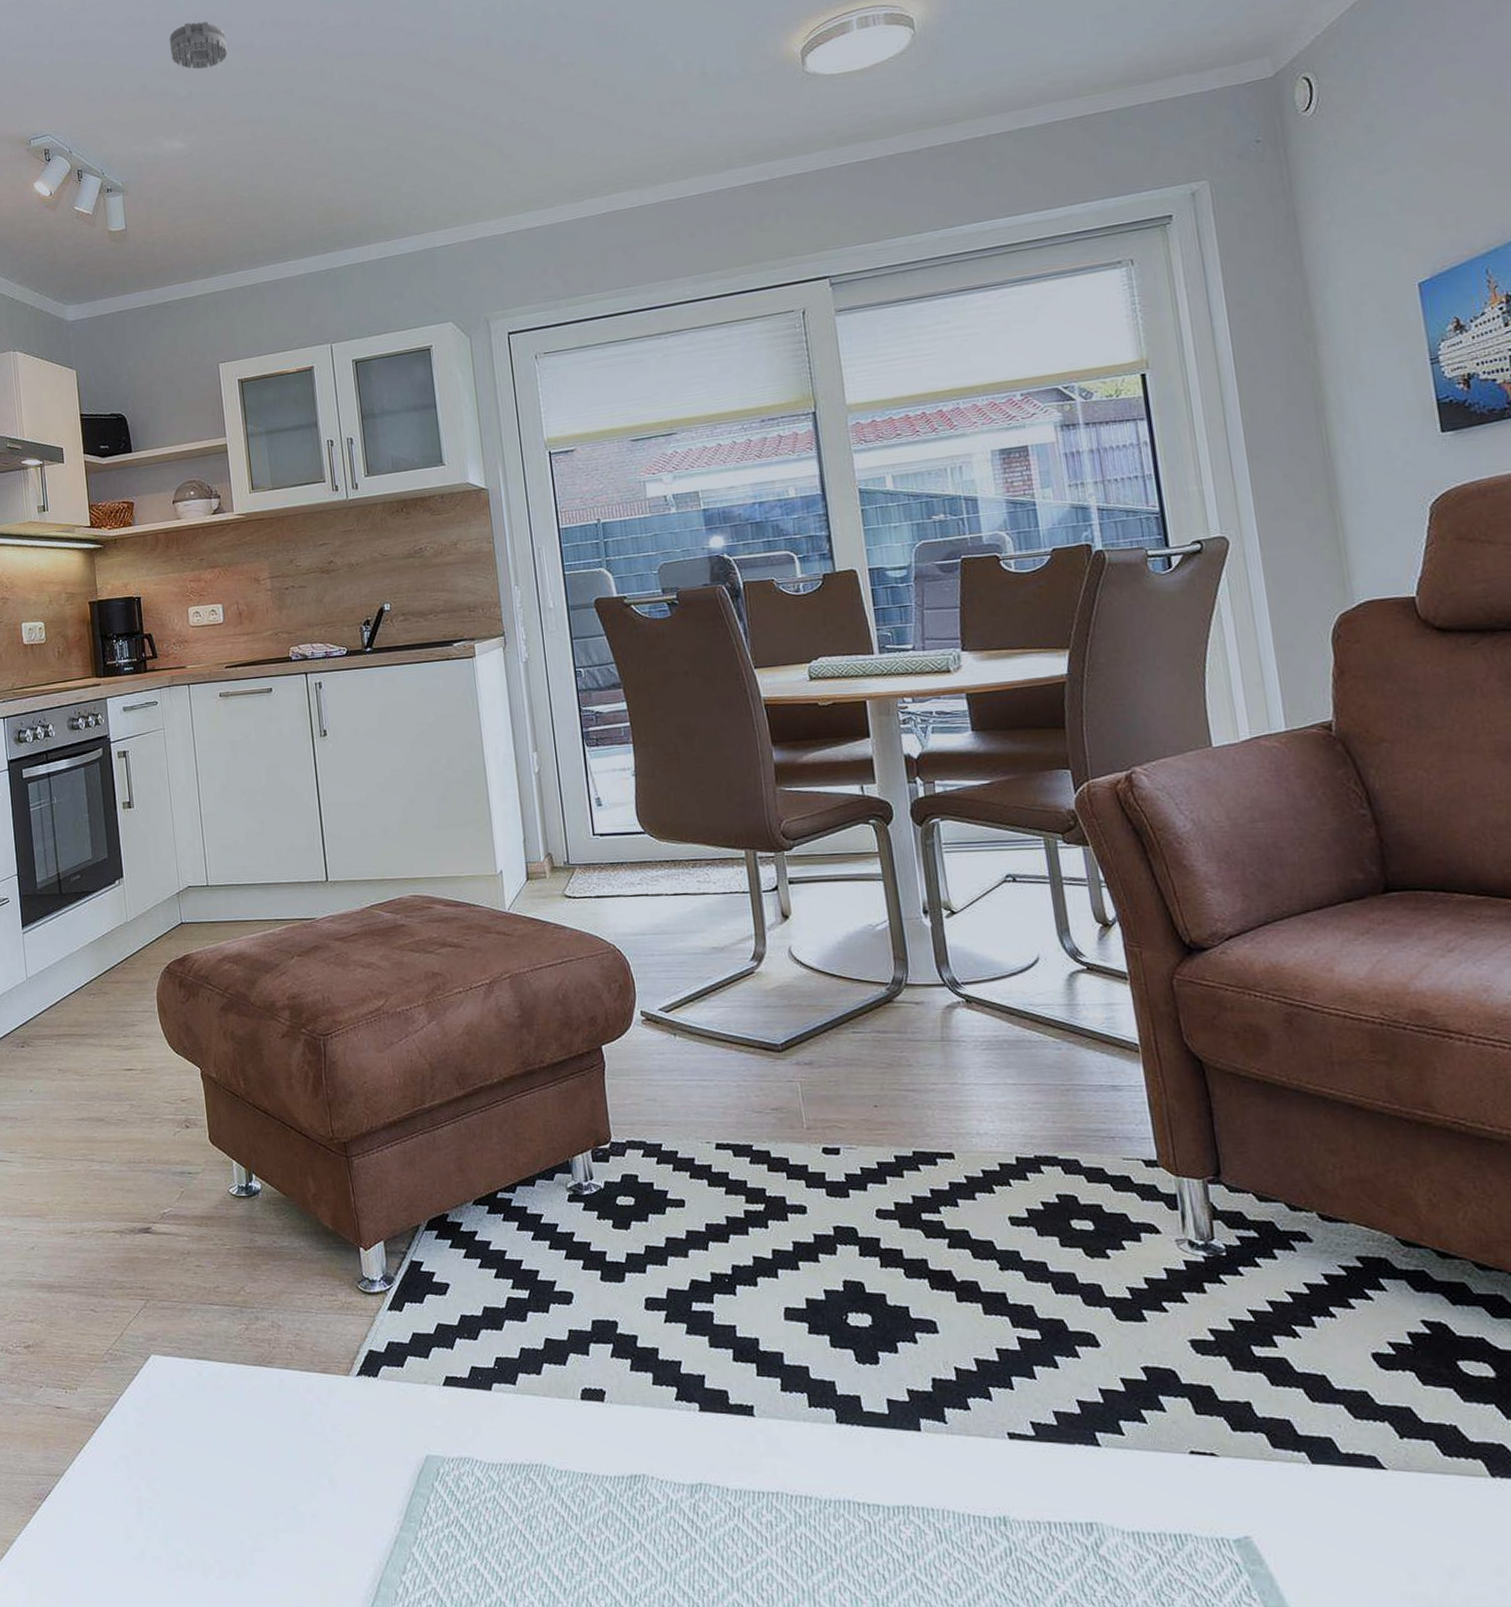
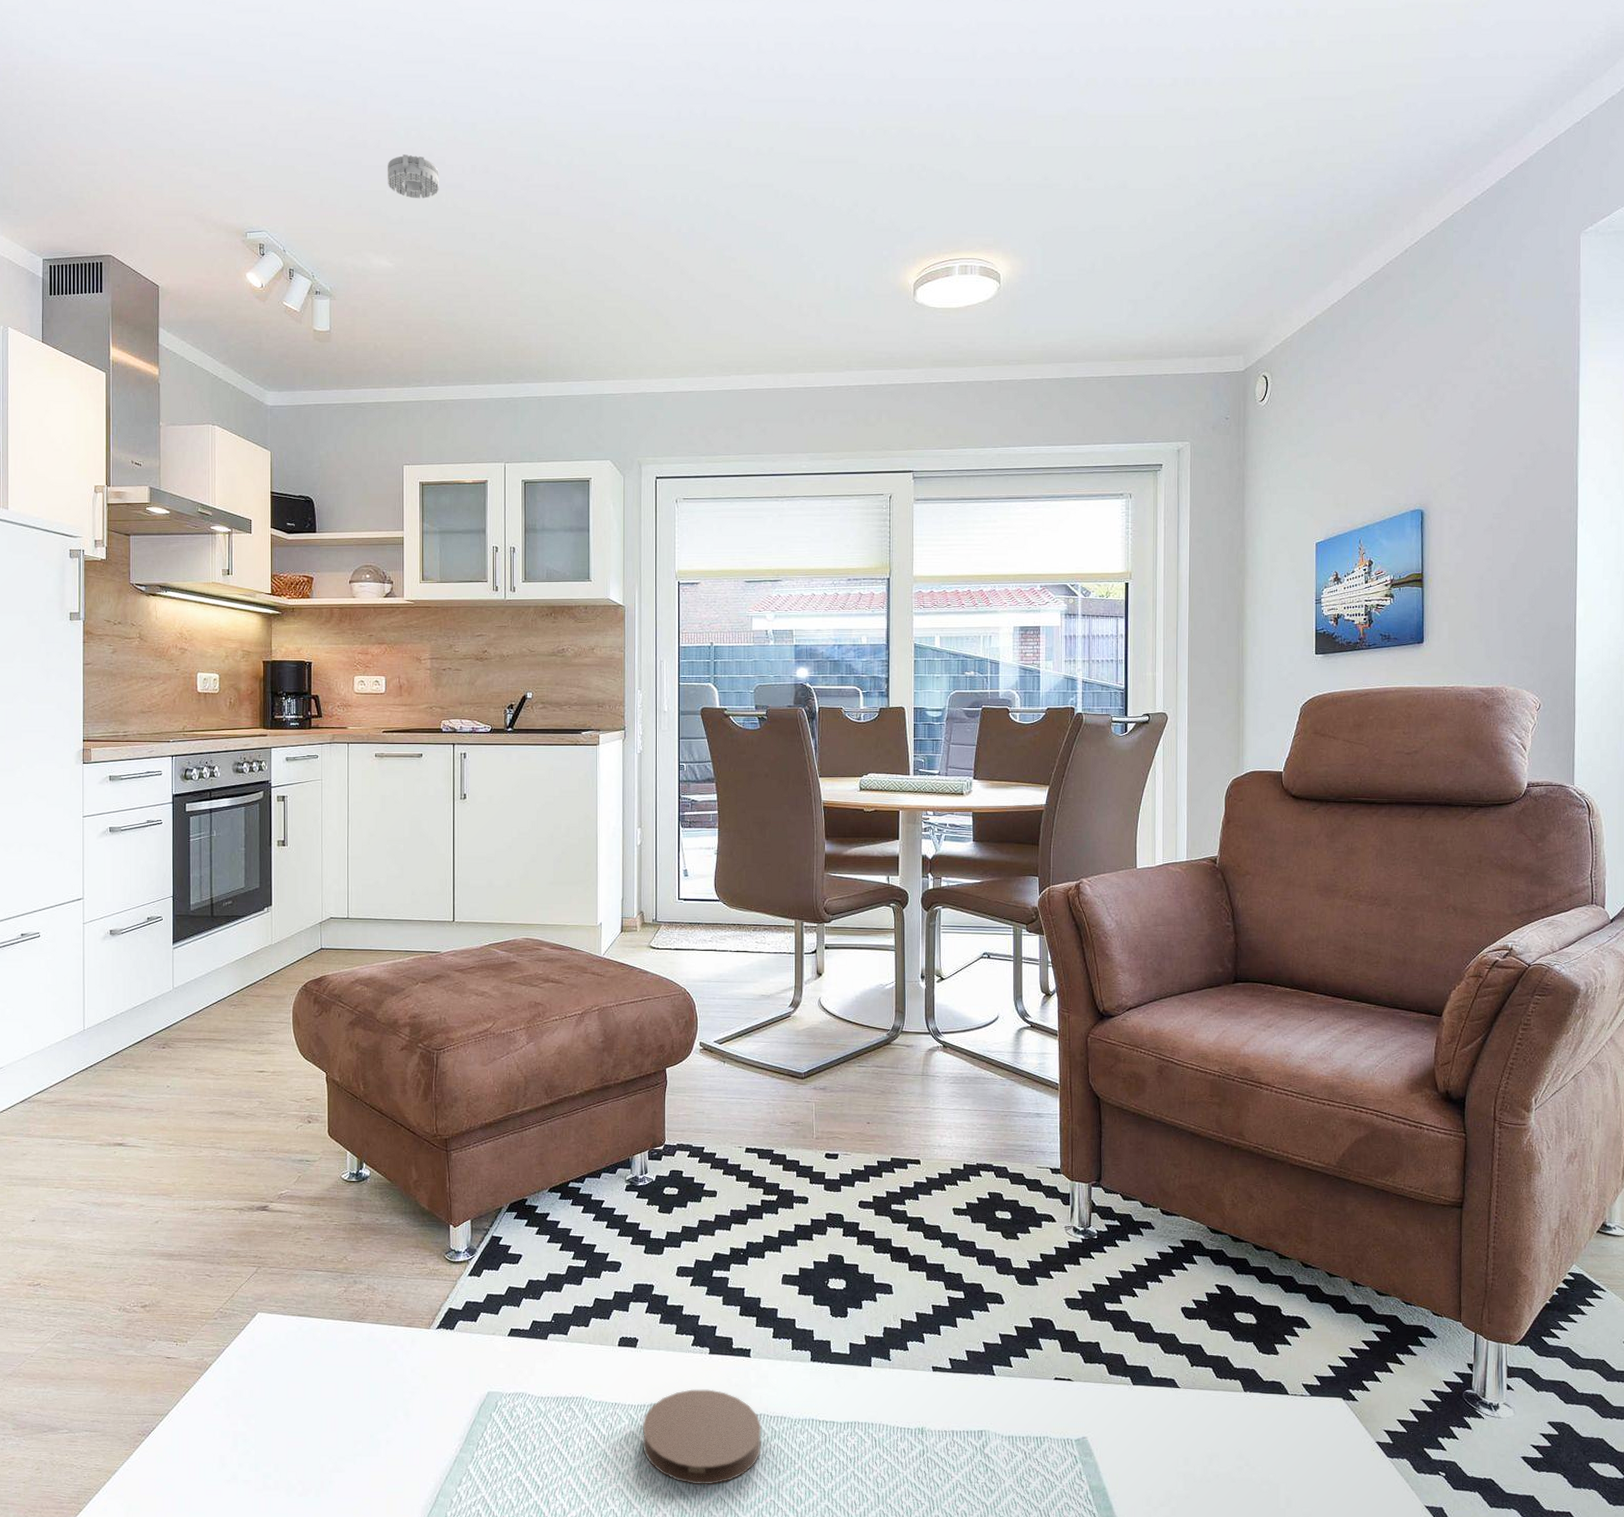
coaster: none [623,1457,784,1585] -> present [642,1389,762,1485]

